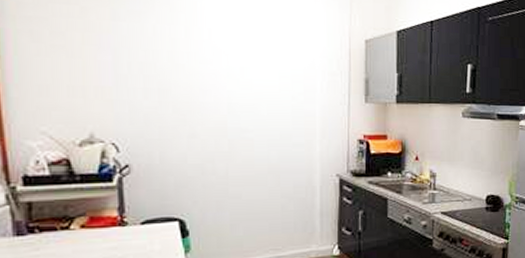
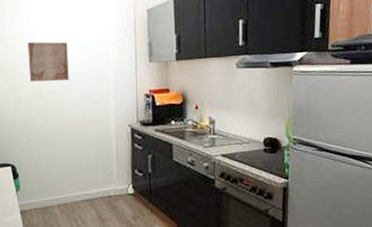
wall art: none [207,63,263,117] -> present [27,41,69,82]

